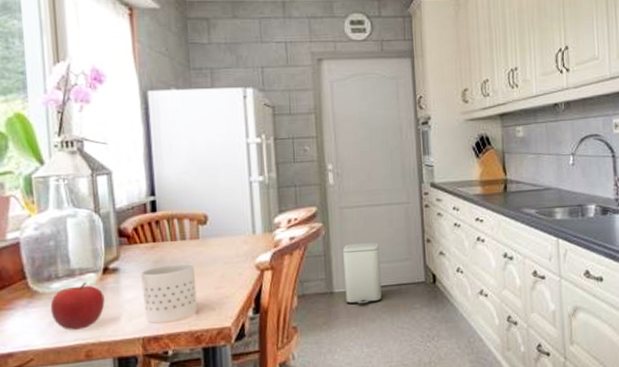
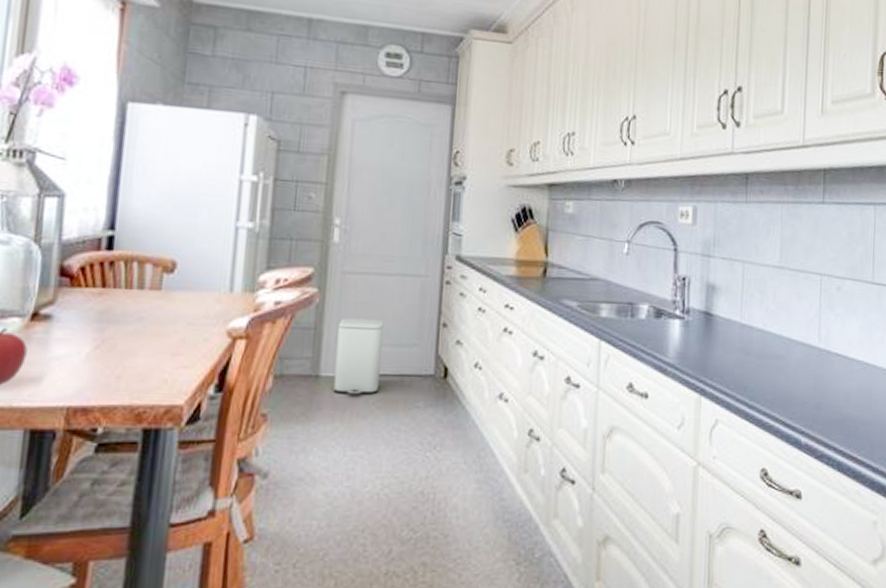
mug: present [141,263,198,324] -> none [75,317,150,392]

